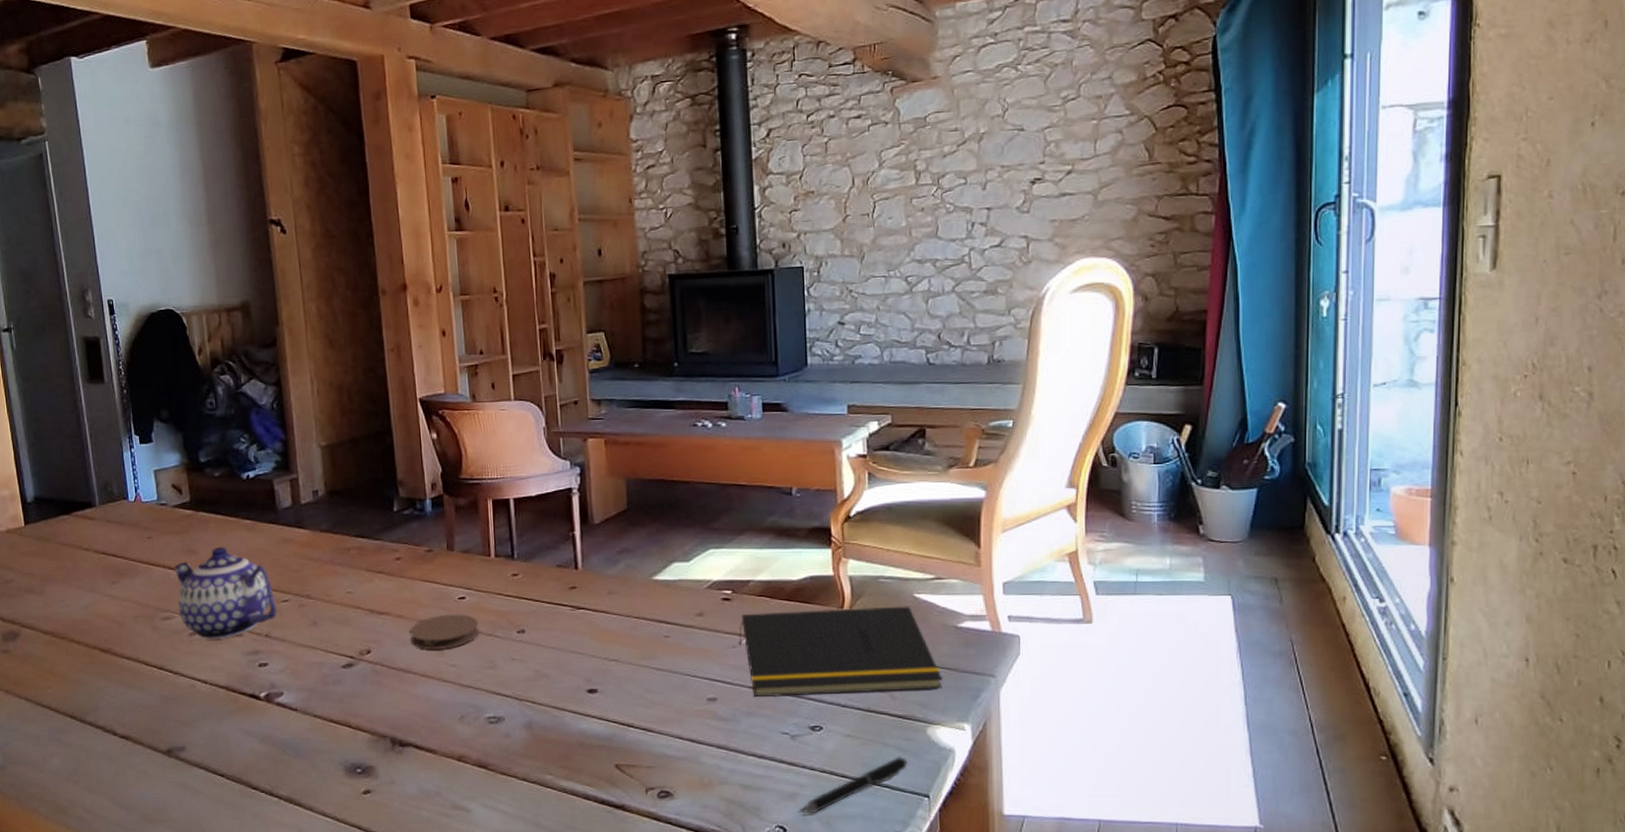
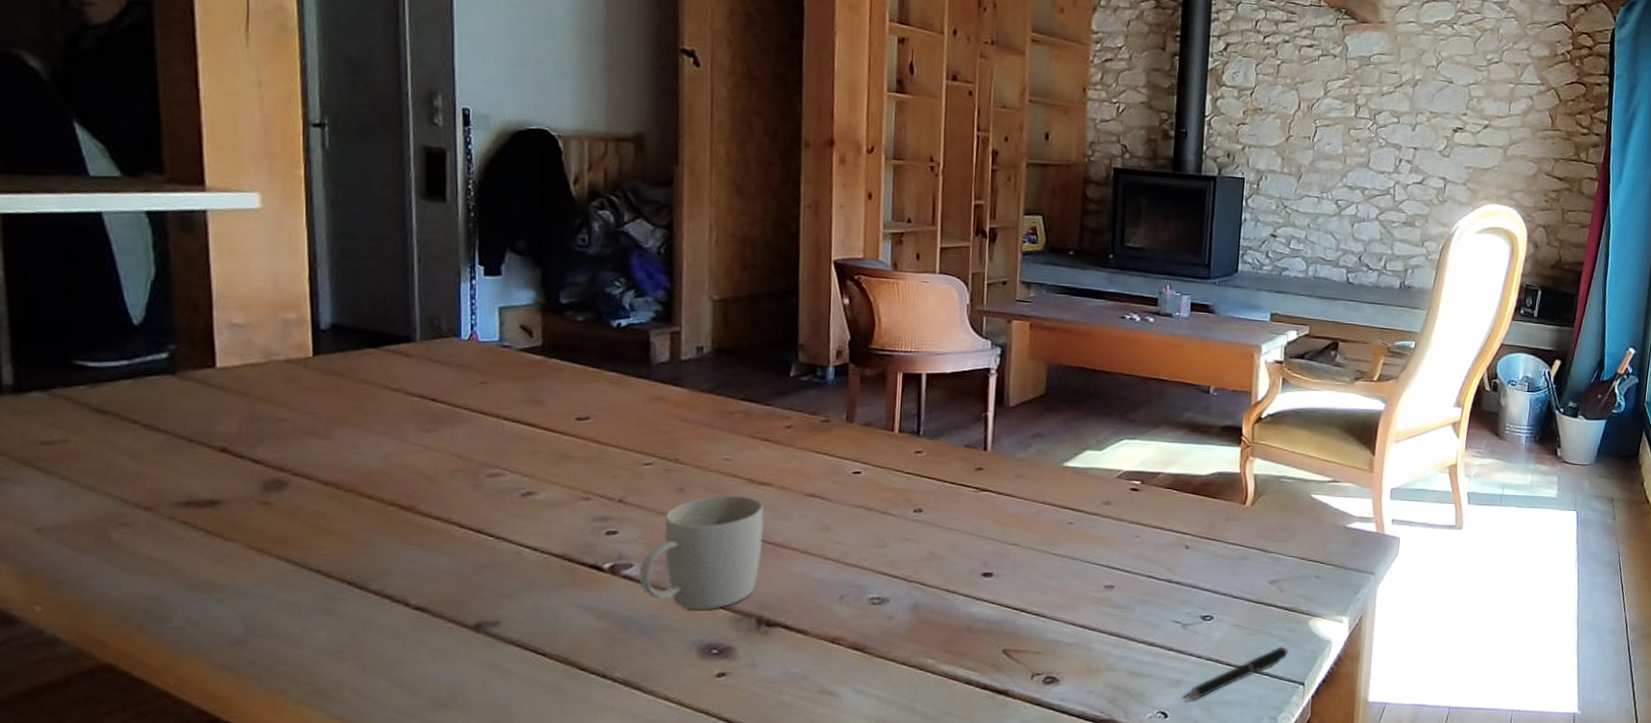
teapot: present [174,546,278,639] -> none [510,398,637,502]
mug: none [289,626,388,733] -> present [639,495,764,610]
coaster: present [409,614,479,649] -> none [792,488,873,525]
notepad: present [739,606,943,698] -> none [1142,504,1328,587]

